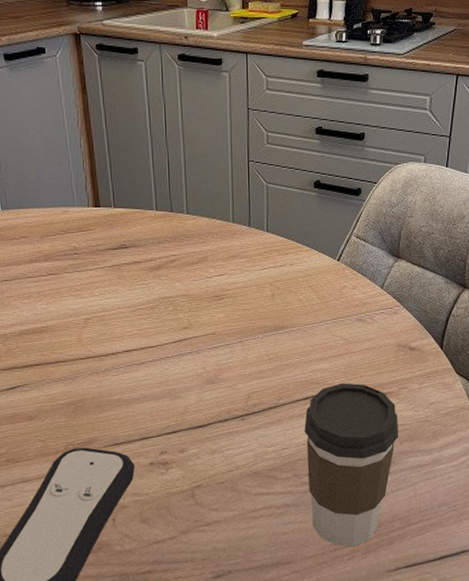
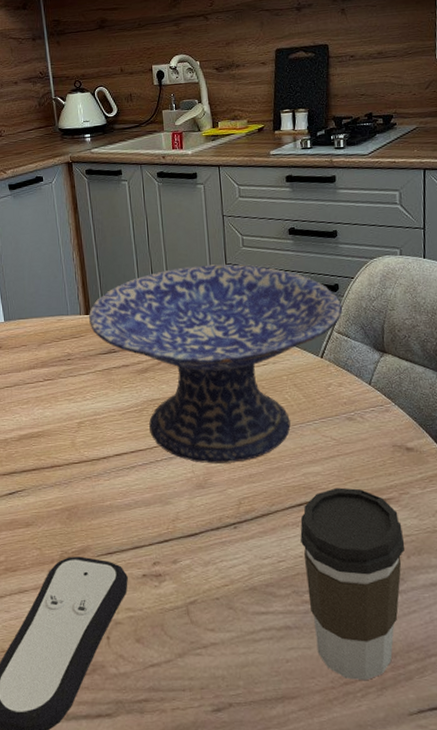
decorative bowl: none [98,161,362,361] -> present [89,264,342,464]

